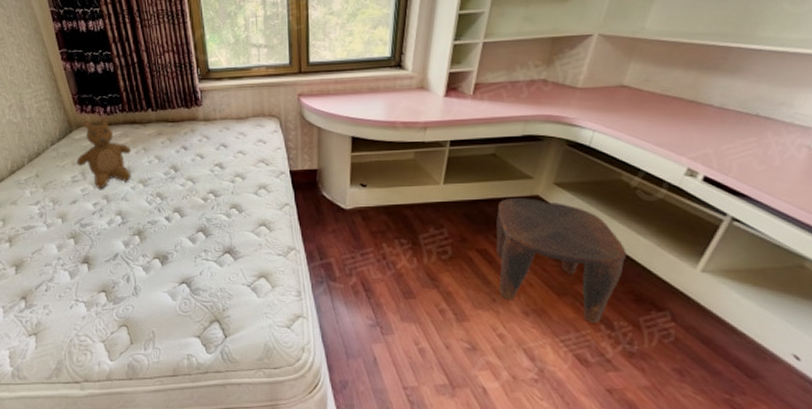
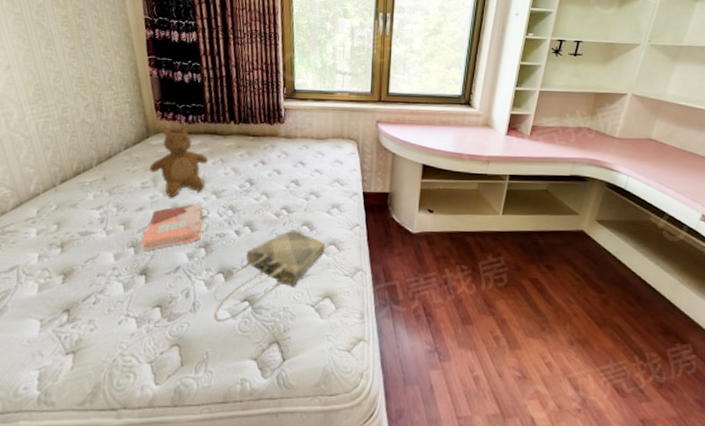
phonebook: none [79,192,141,242] -> present [141,203,210,252]
tote bag: none [152,213,255,303] -> present [213,229,325,322]
stool: present [496,198,626,323] -> none [546,232,655,354]

